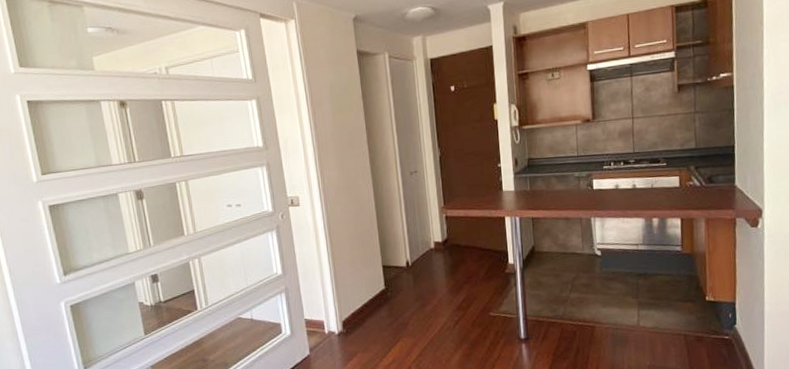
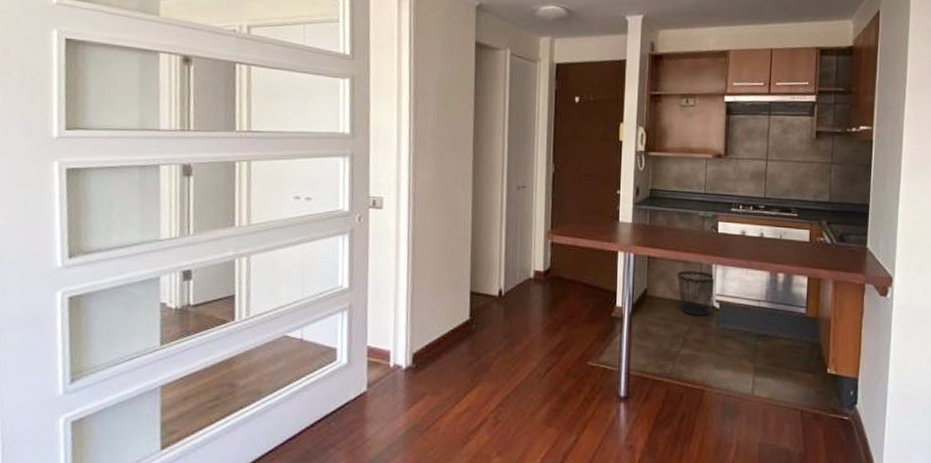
wastebasket: none [560,225,596,264] -> present [677,270,716,316]

